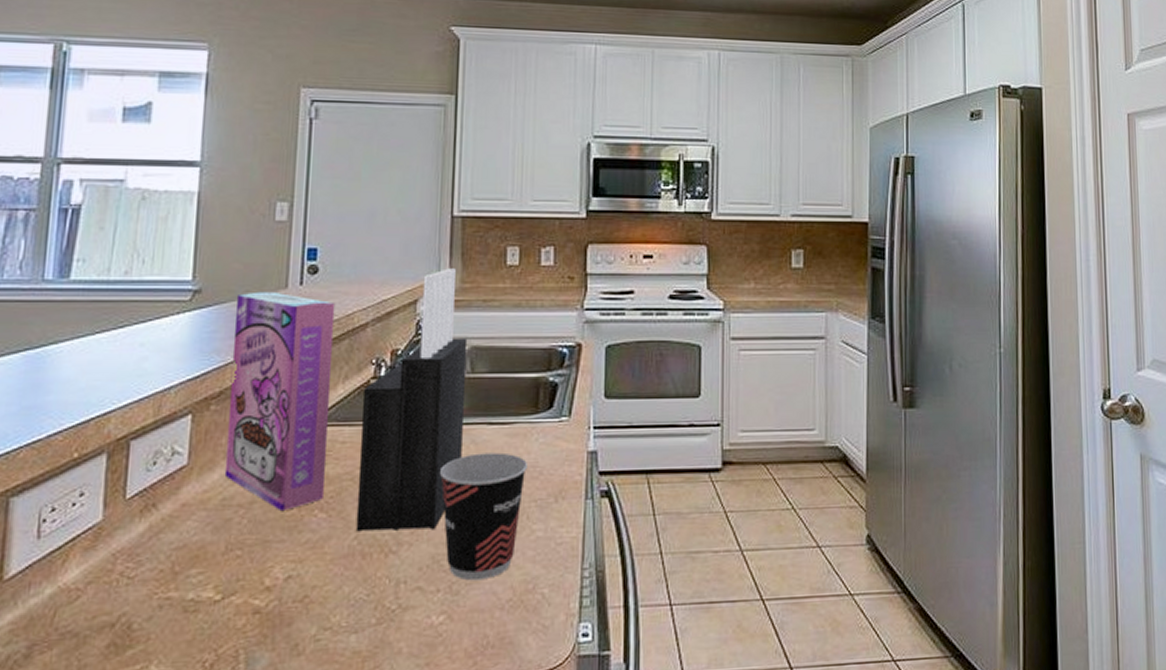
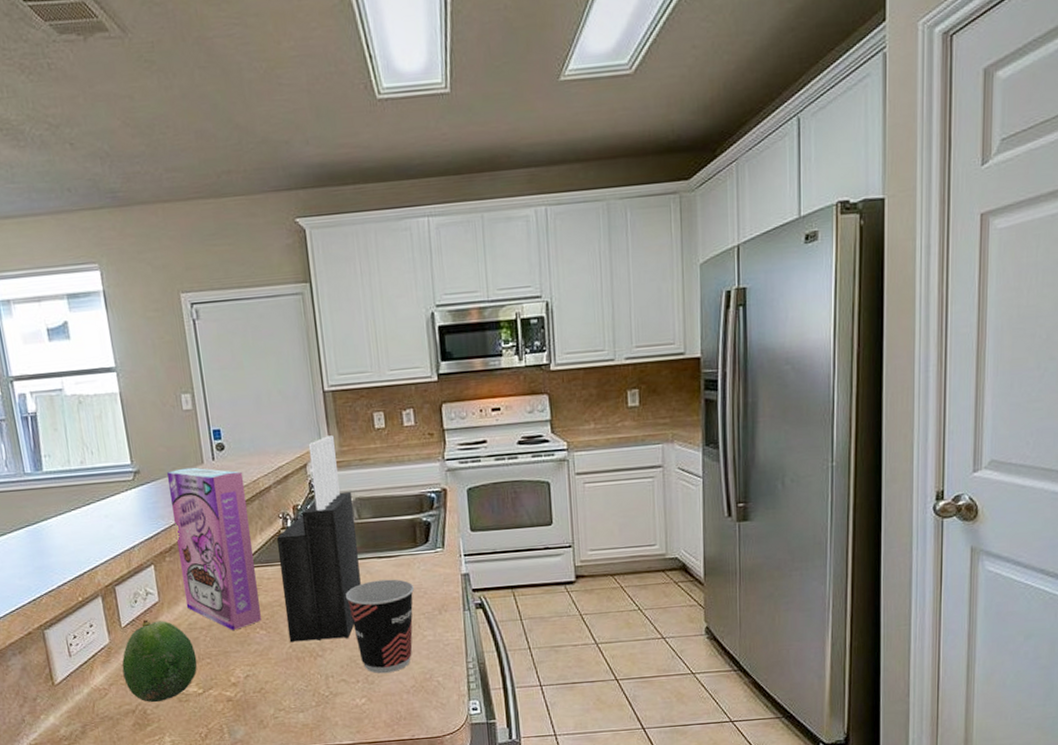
fruit: none [110,489,224,613] -> present [122,619,197,703]

